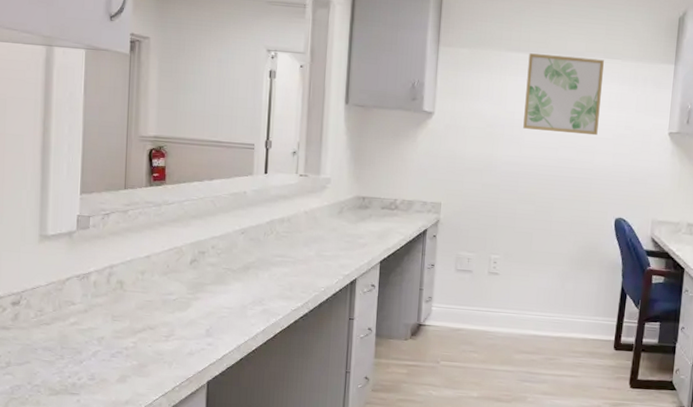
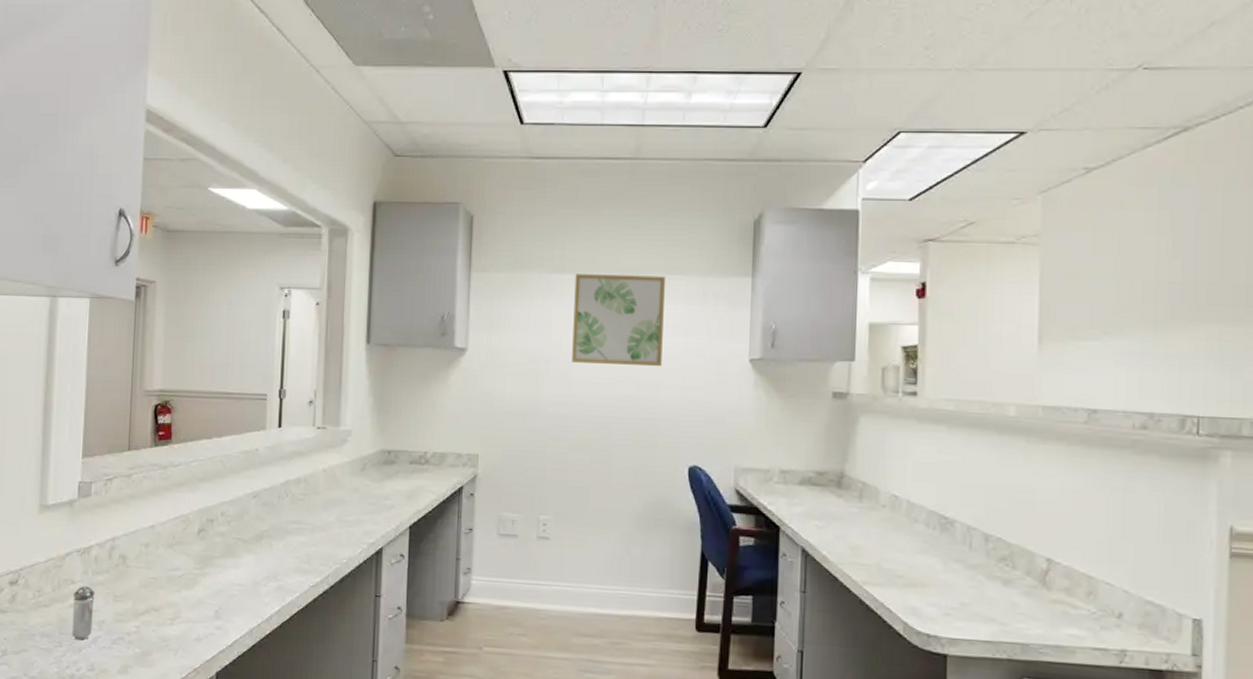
shaker: none [73,307,94,354] -> present [72,585,95,640]

